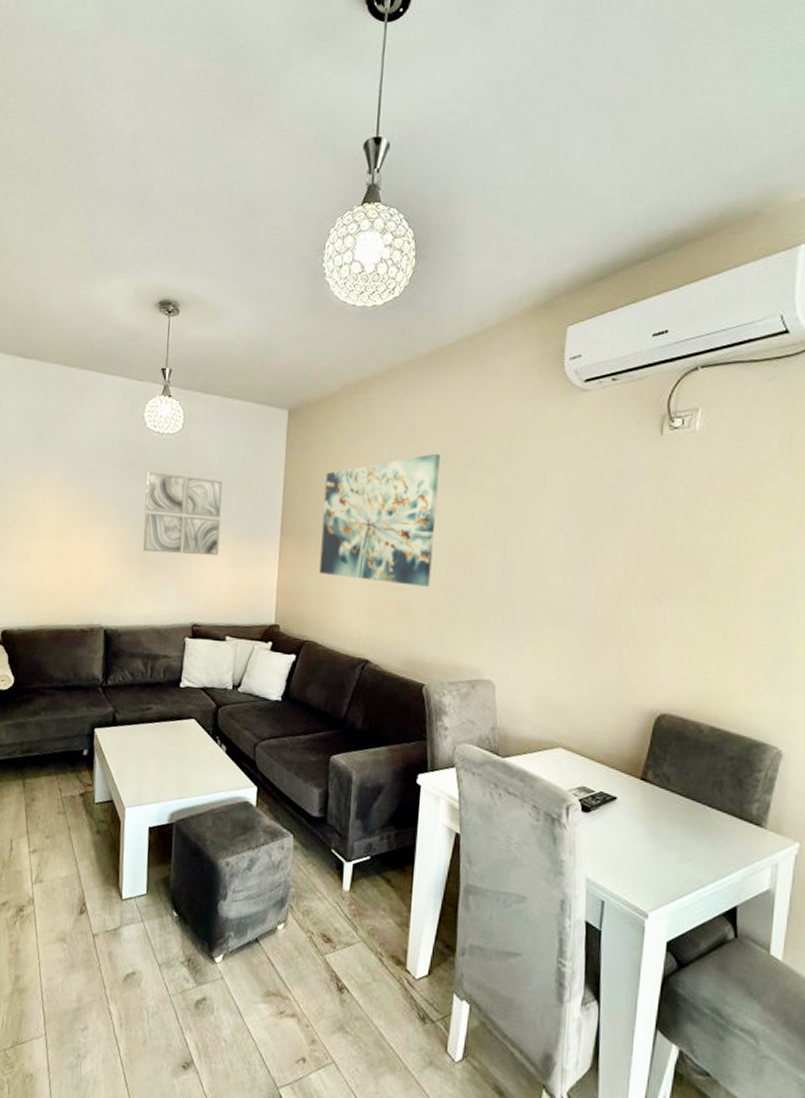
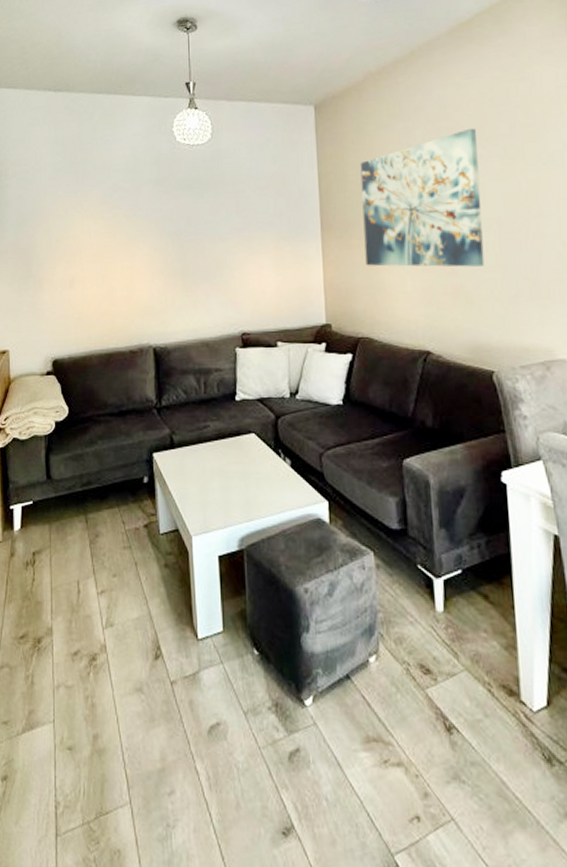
wall art: present [143,471,222,555] -> none [180,183,261,265]

